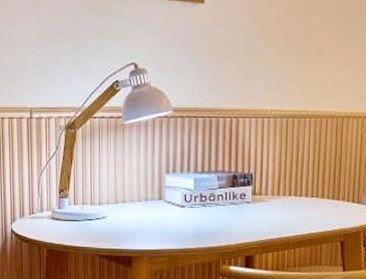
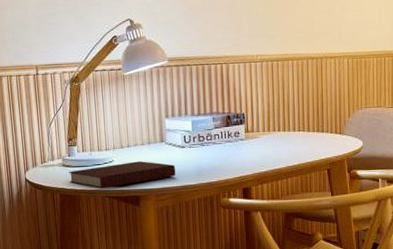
notebook: none [58,219,172,246] -> present [69,161,175,188]

